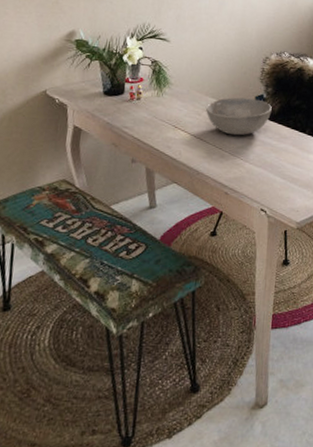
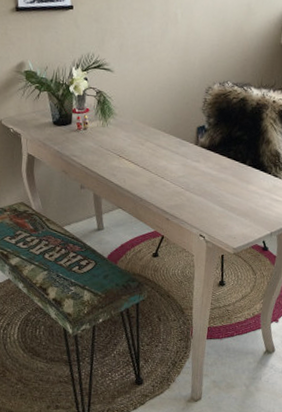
bowl: present [205,97,272,136] -> none [148,128,213,166]

